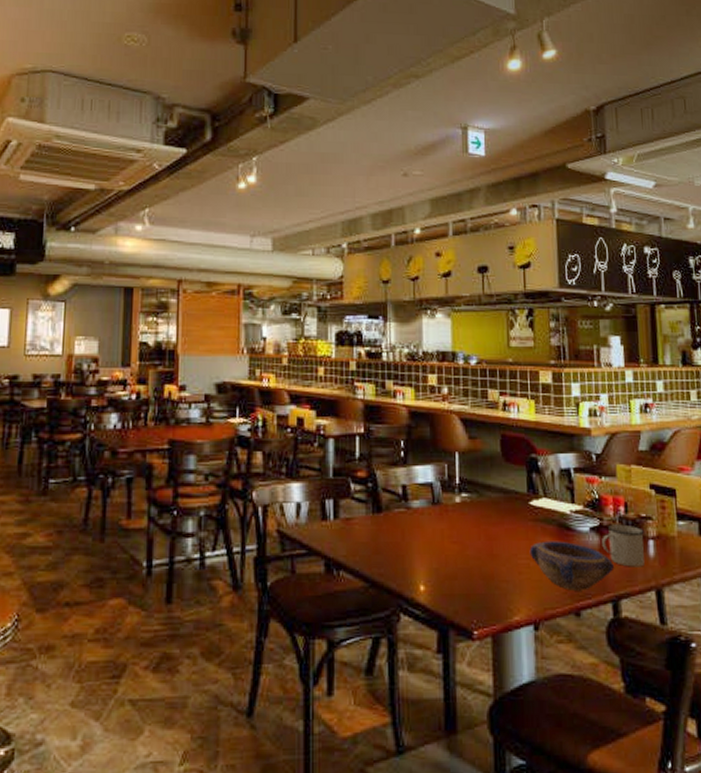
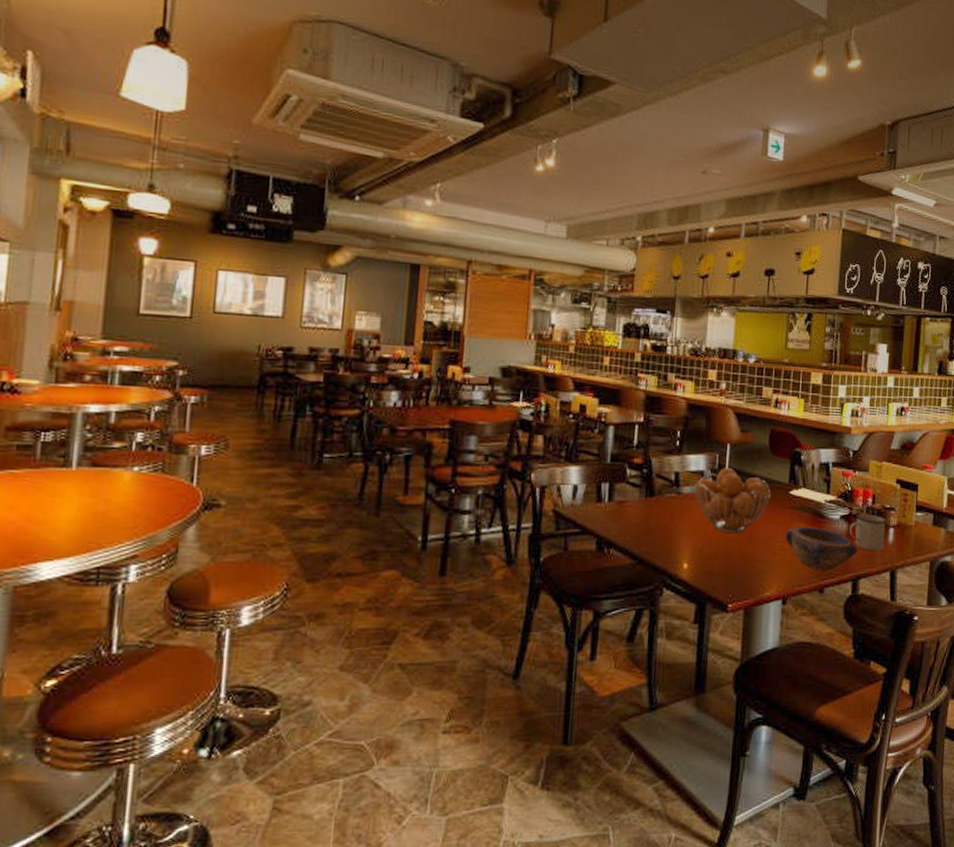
fruit basket: none [424,479,508,551] -> present [694,468,771,534]

